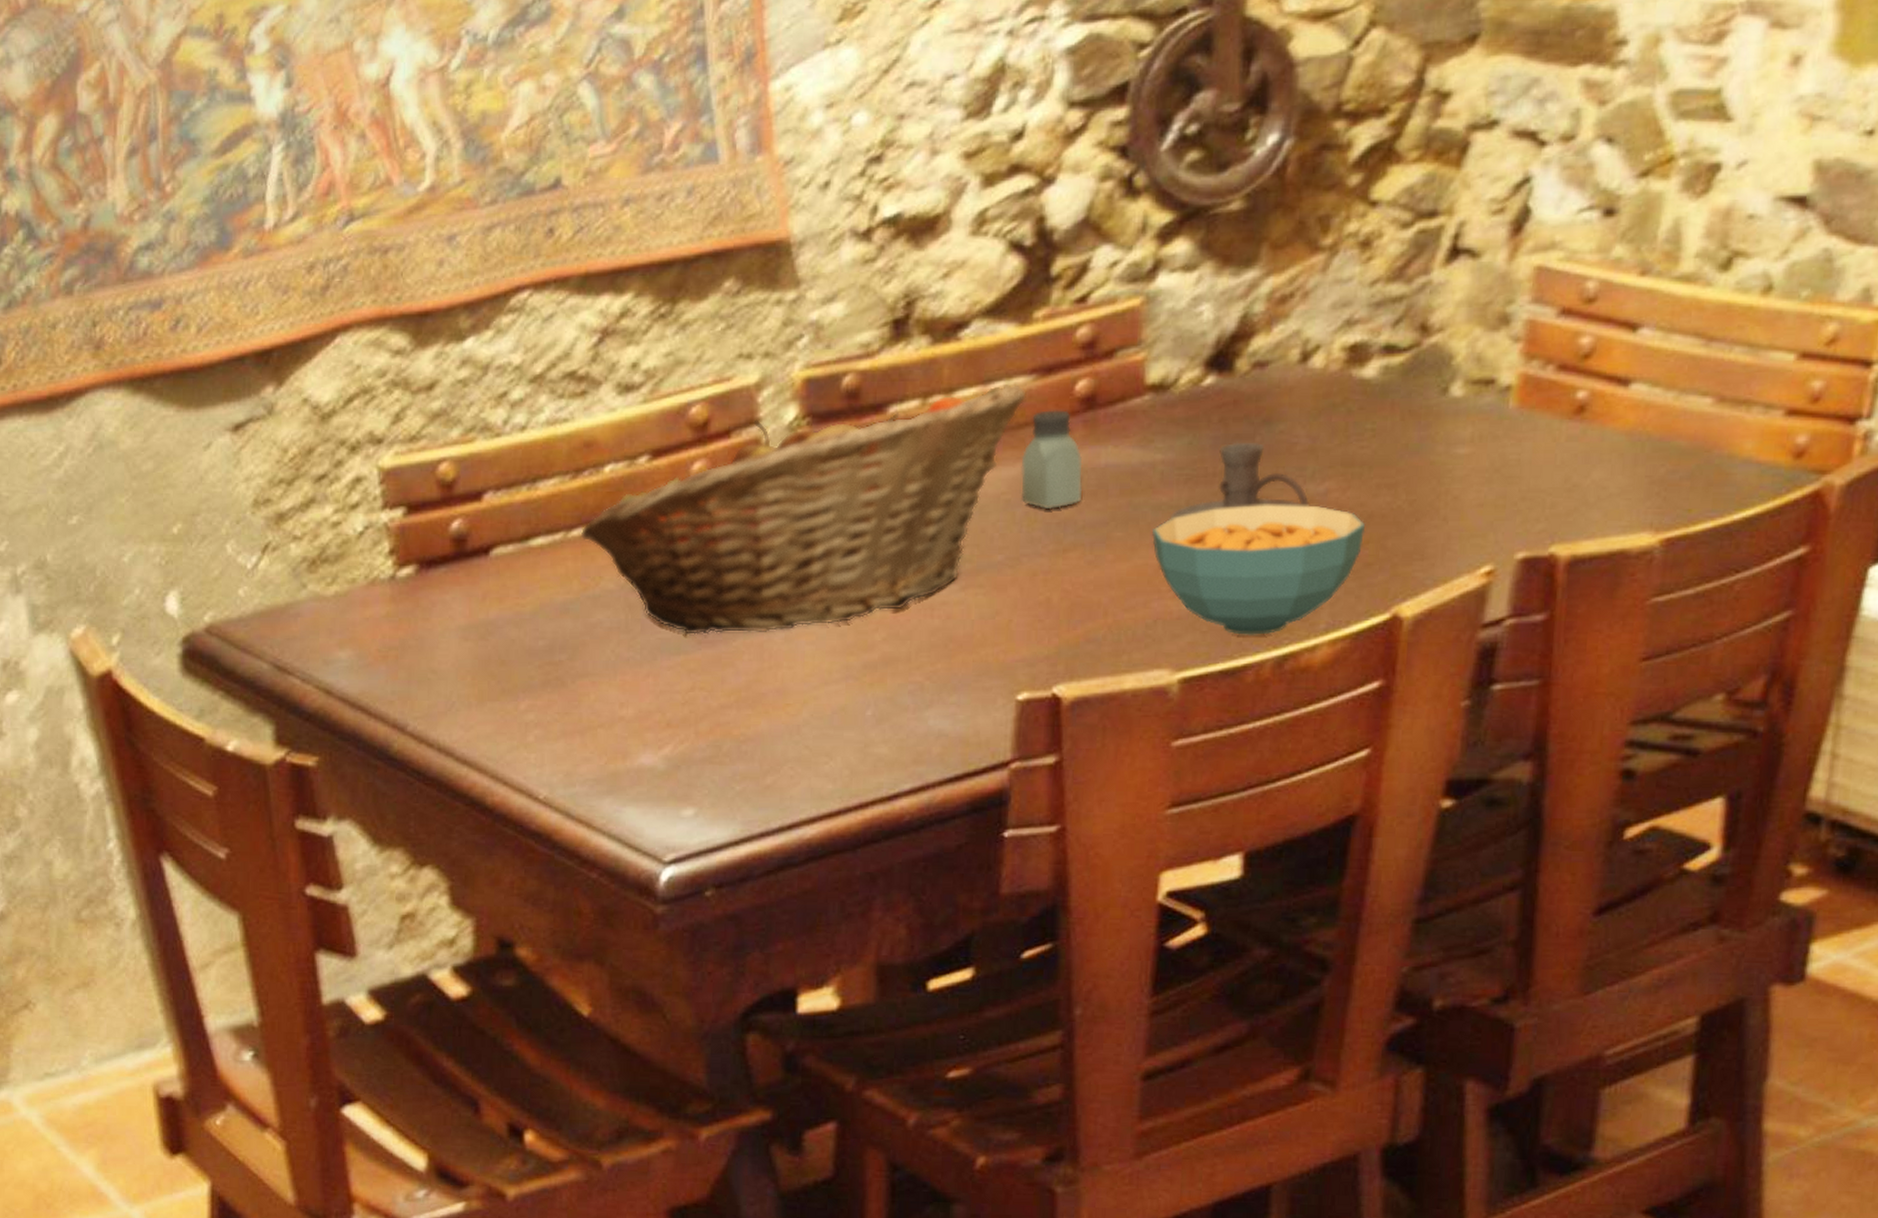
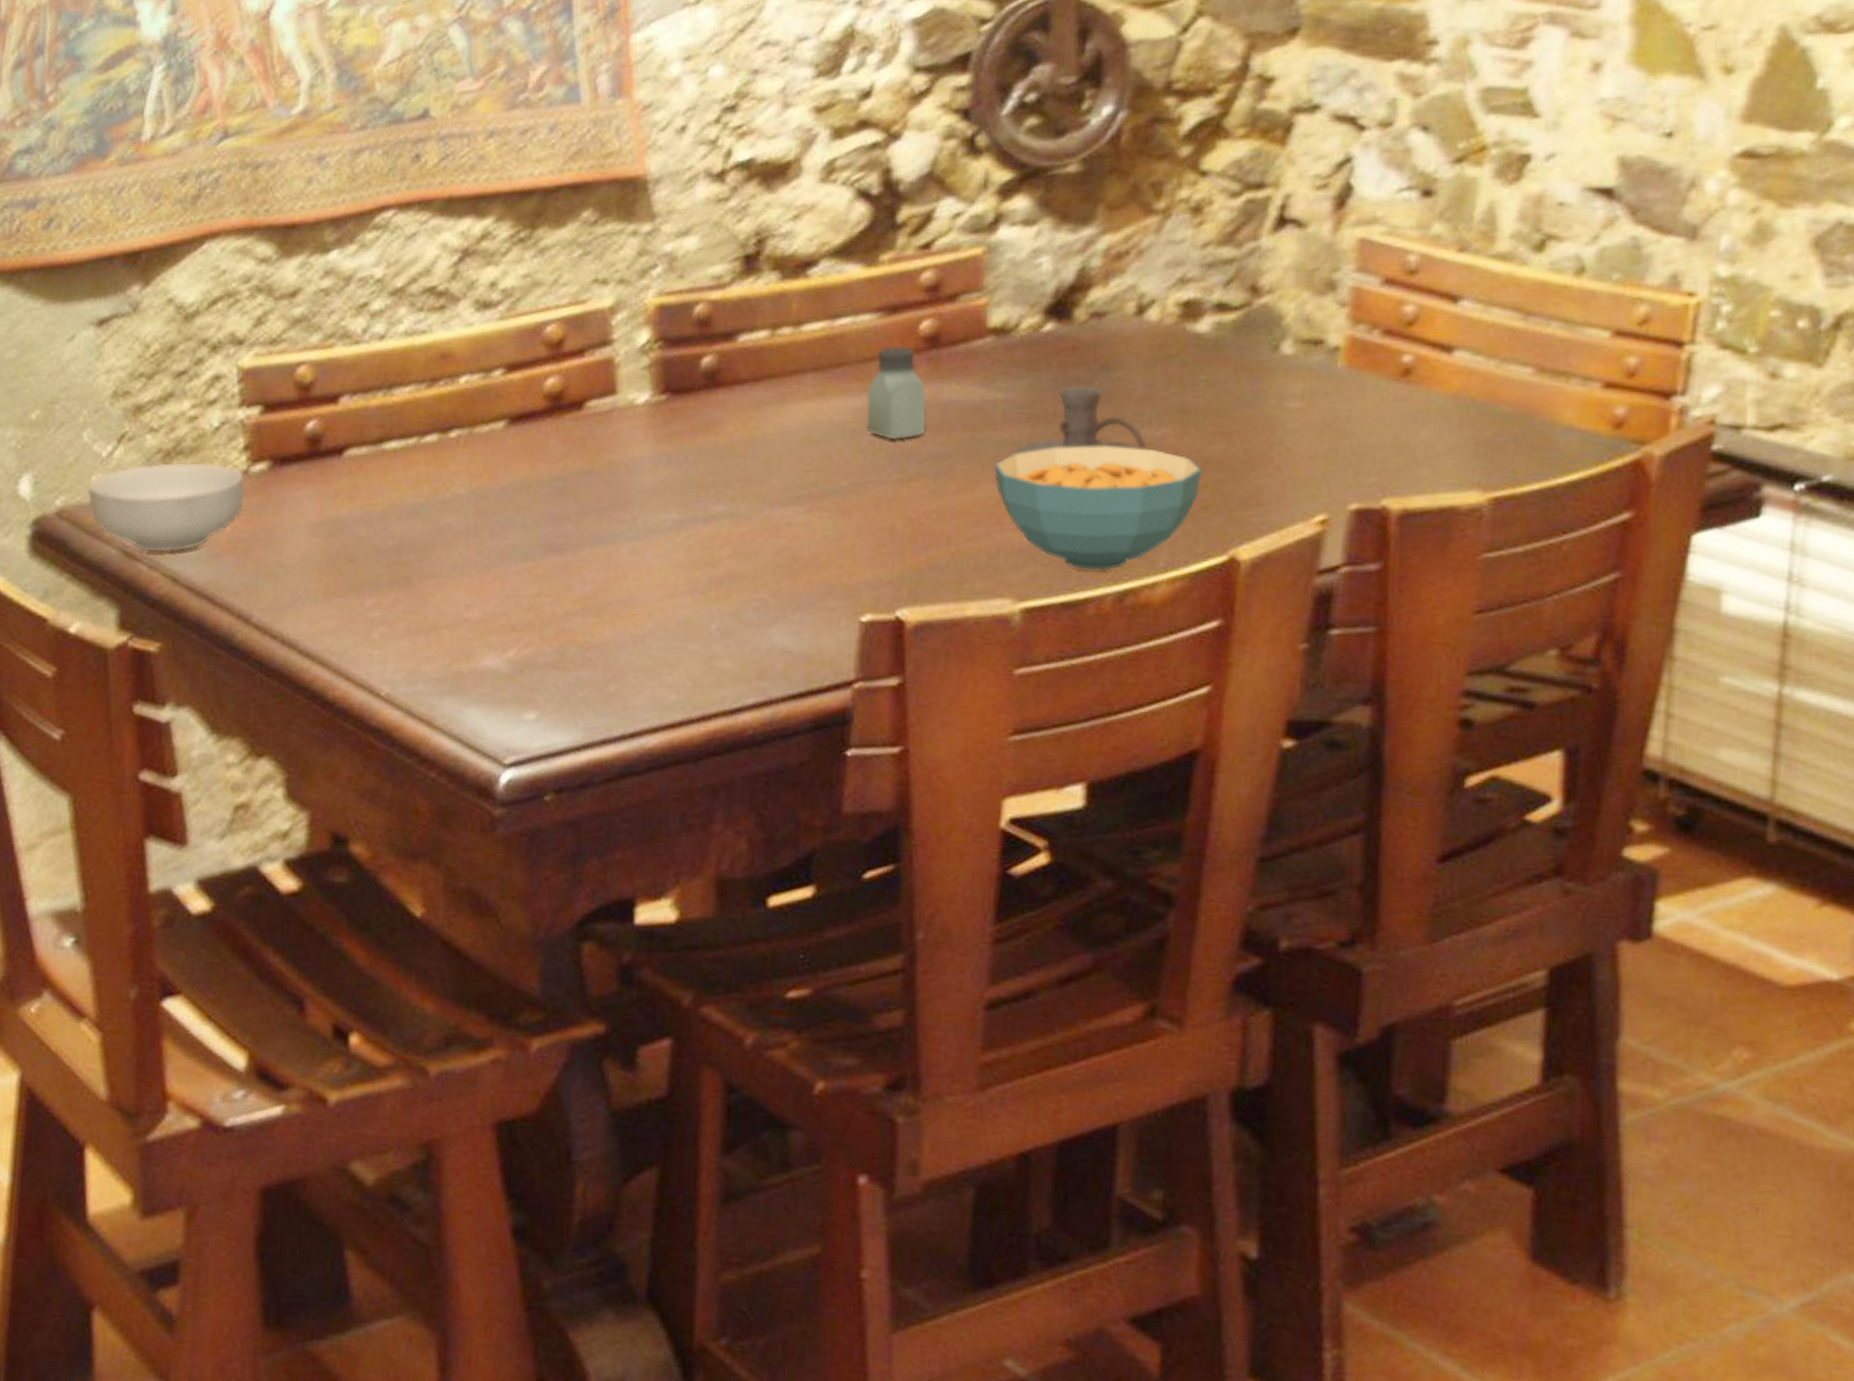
cereal bowl: none [235,570,393,664] -> present [87,462,245,552]
fruit basket: present [580,383,1026,636] -> none [433,319,872,545]

